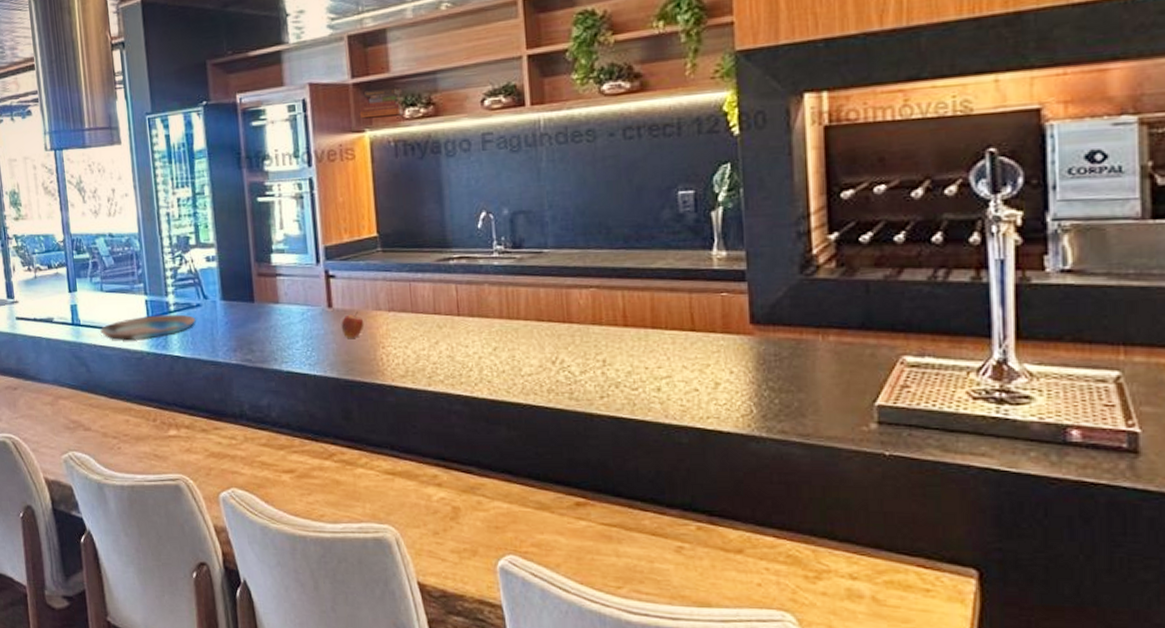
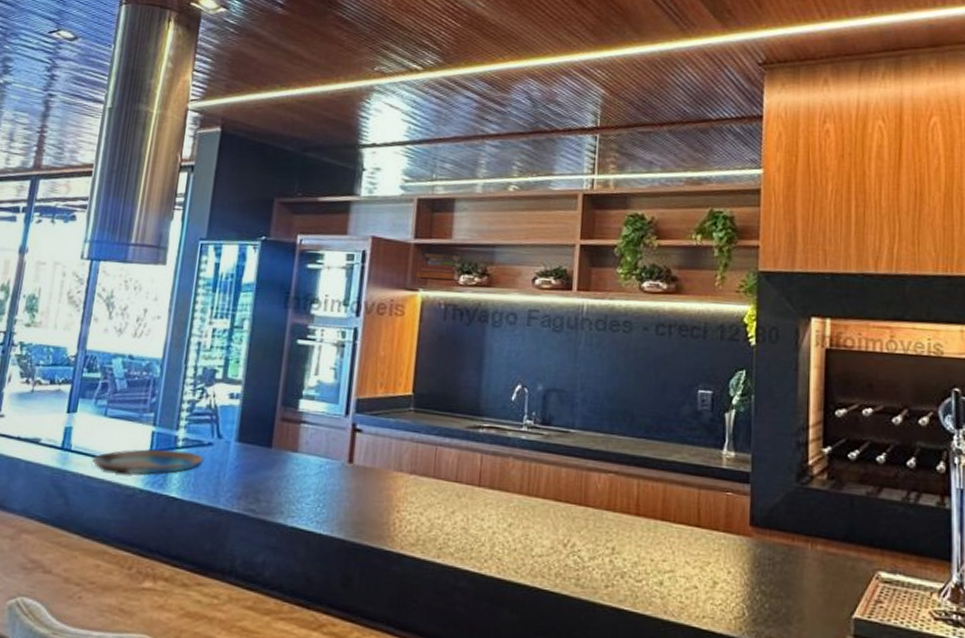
fruit: present [341,311,364,338] -> none [358,470,383,498]

